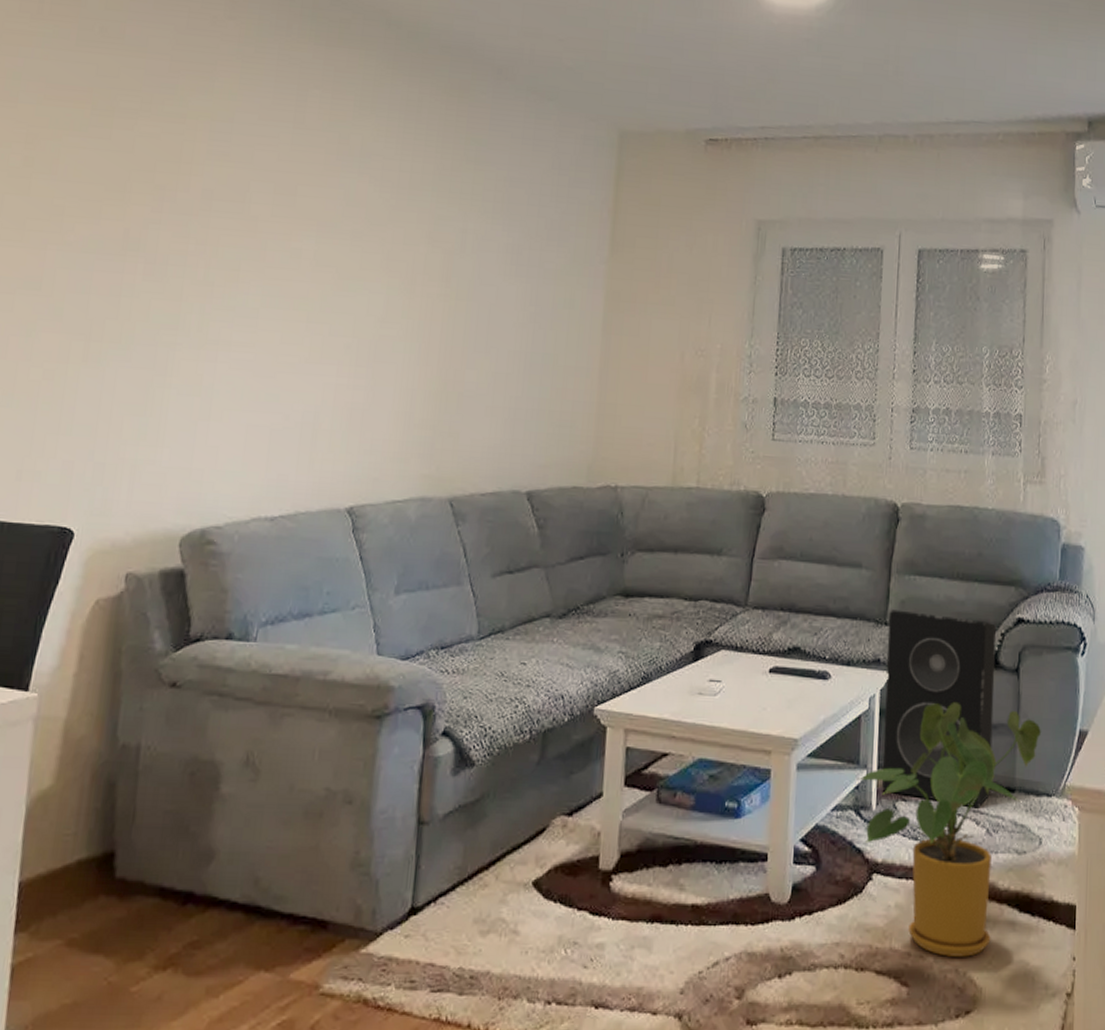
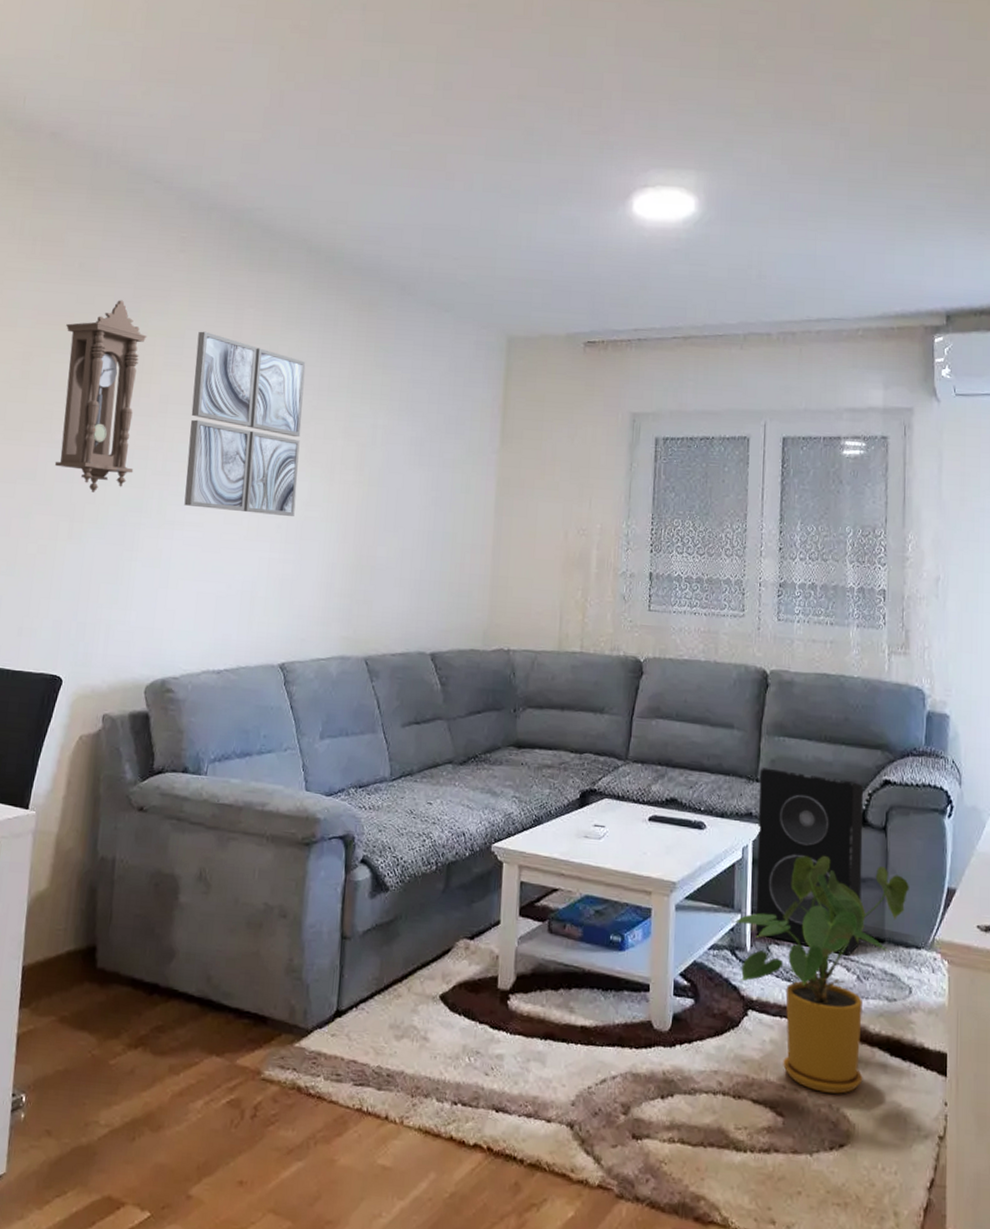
pendulum clock: none [66,73,187,306] -> present [54,300,147,493]
wall art: none [231,114,383,335] -> present [184,331,306,516]

